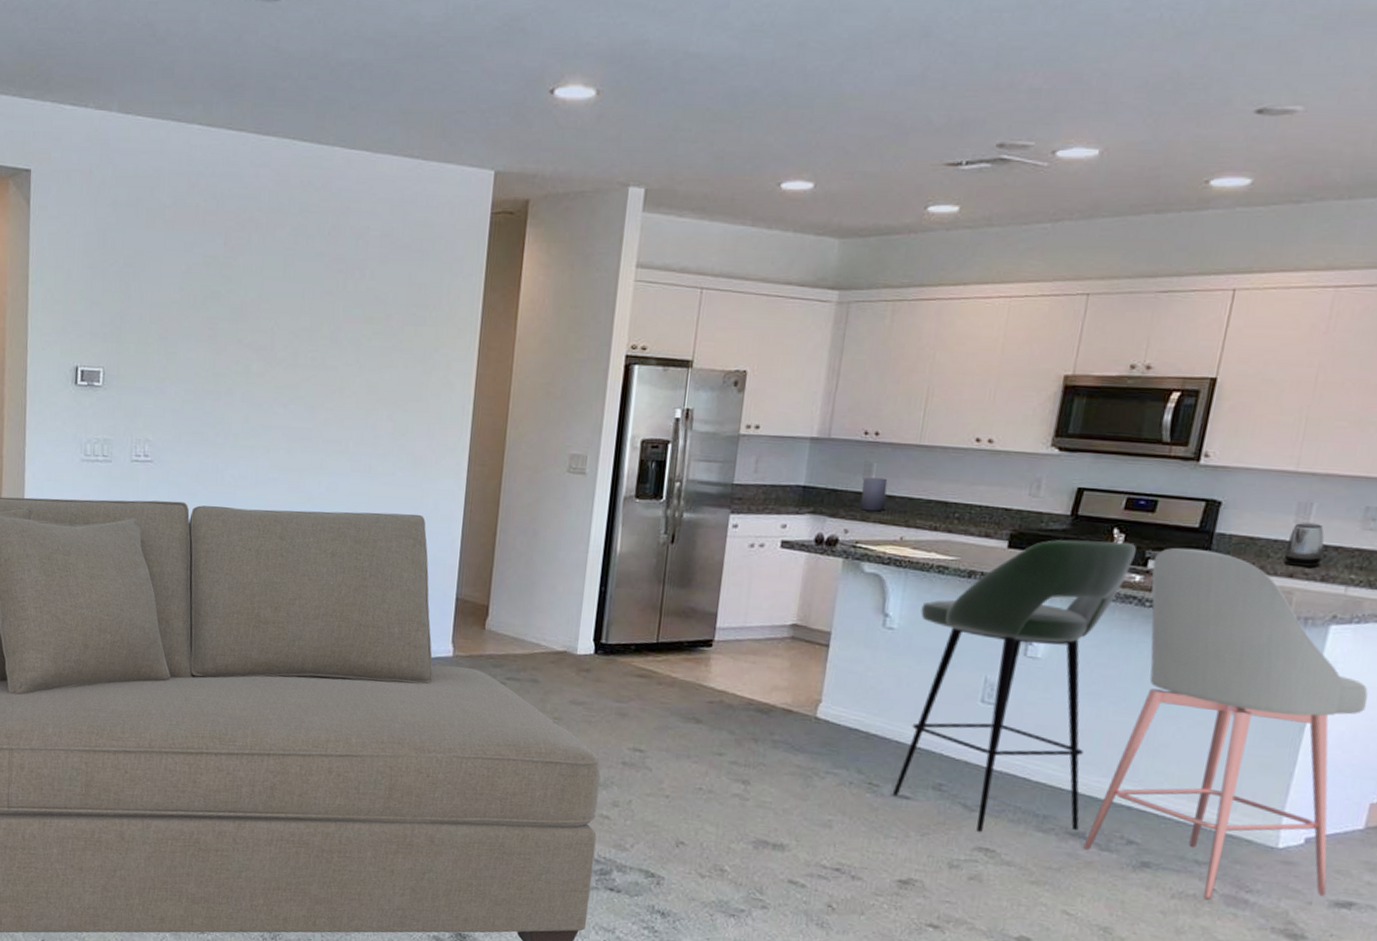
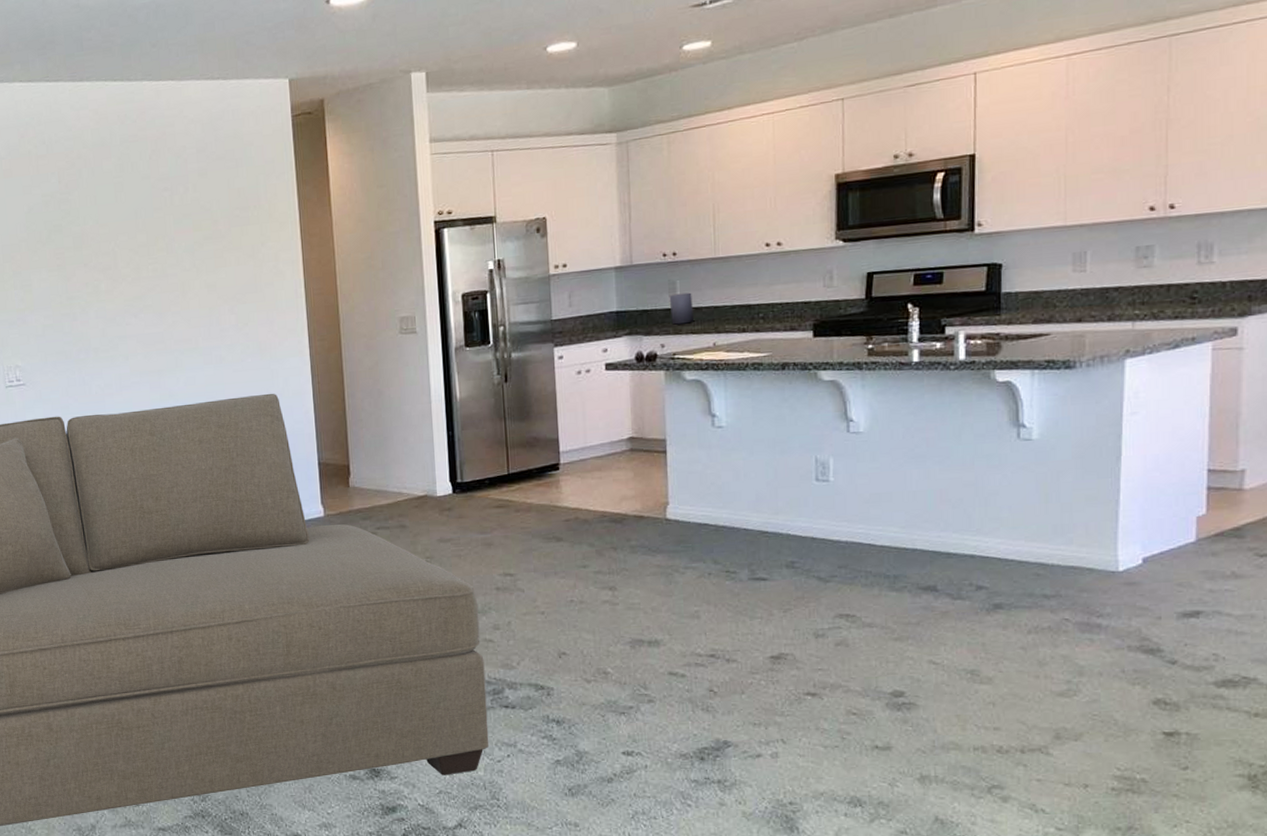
bar stool: present [893,539,1136,833] -> none [744,314,932,601]
bar stool: present [1083,548,1368,899] -> none [936,310,1175,629]
kettle: present [1283,522,1324,568] -> none [1070,269,1105,312]

